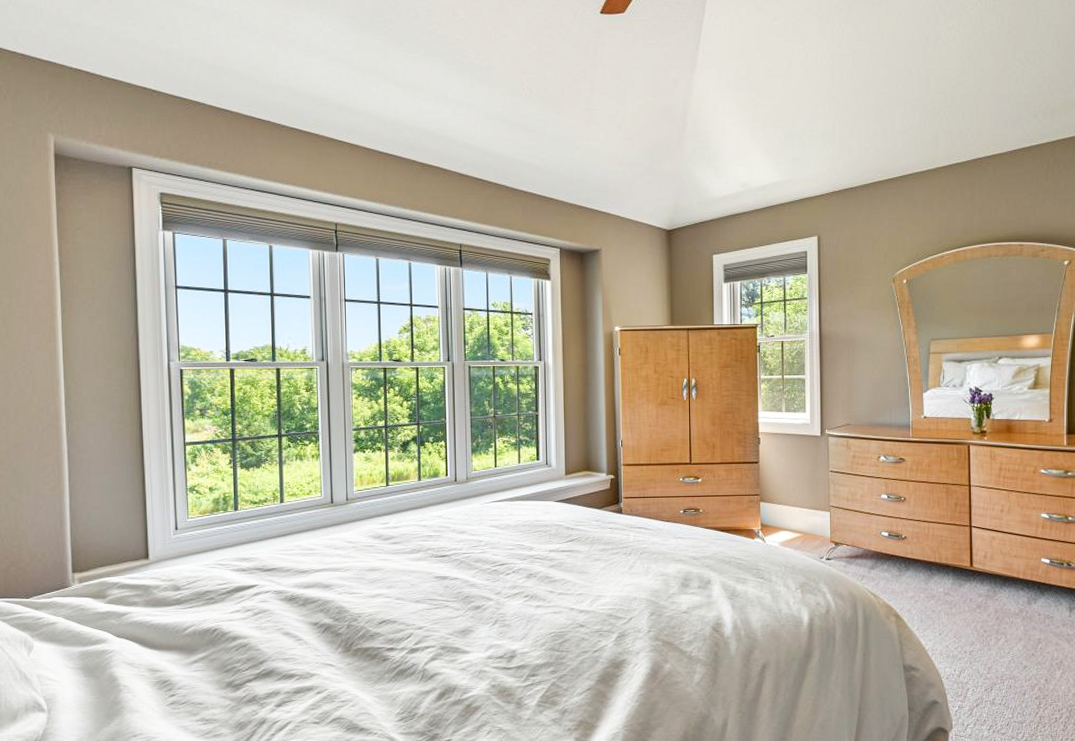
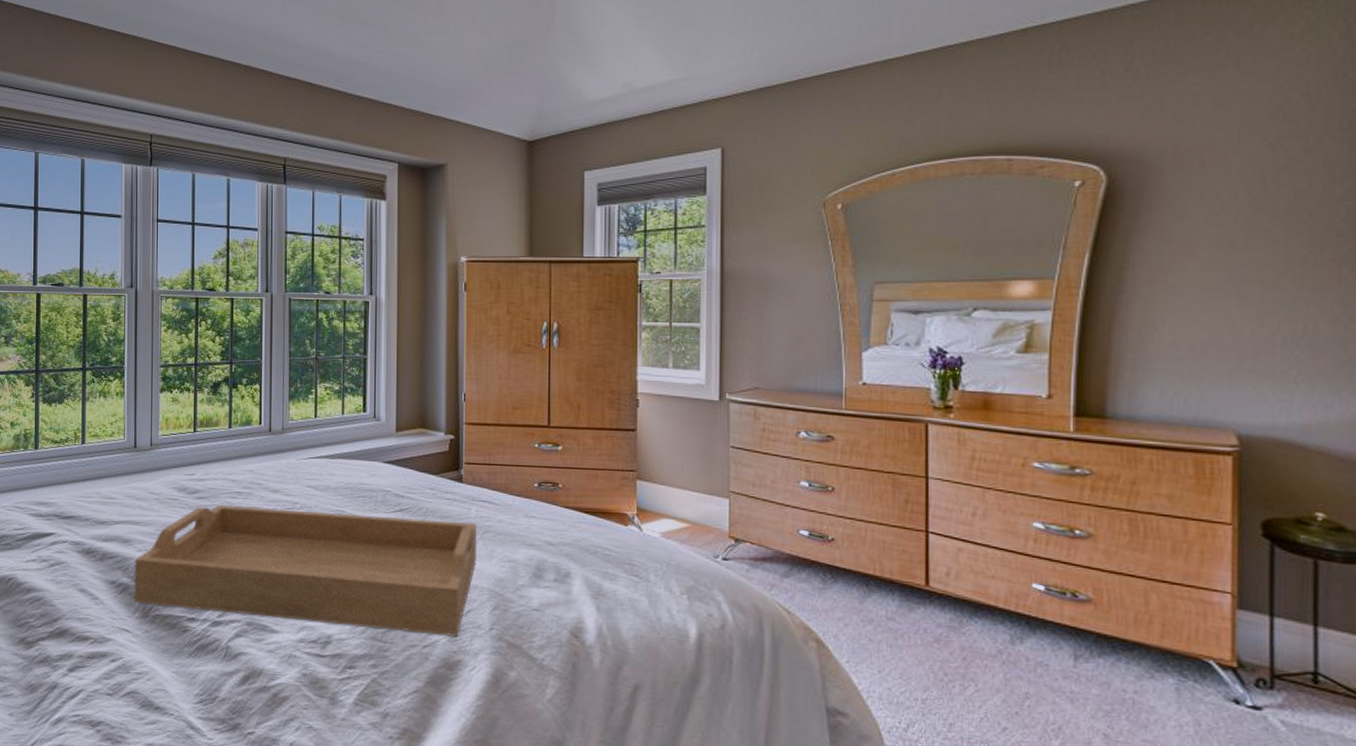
serving tray: none [335,546,635,641] -> present [134,504,477,636]

